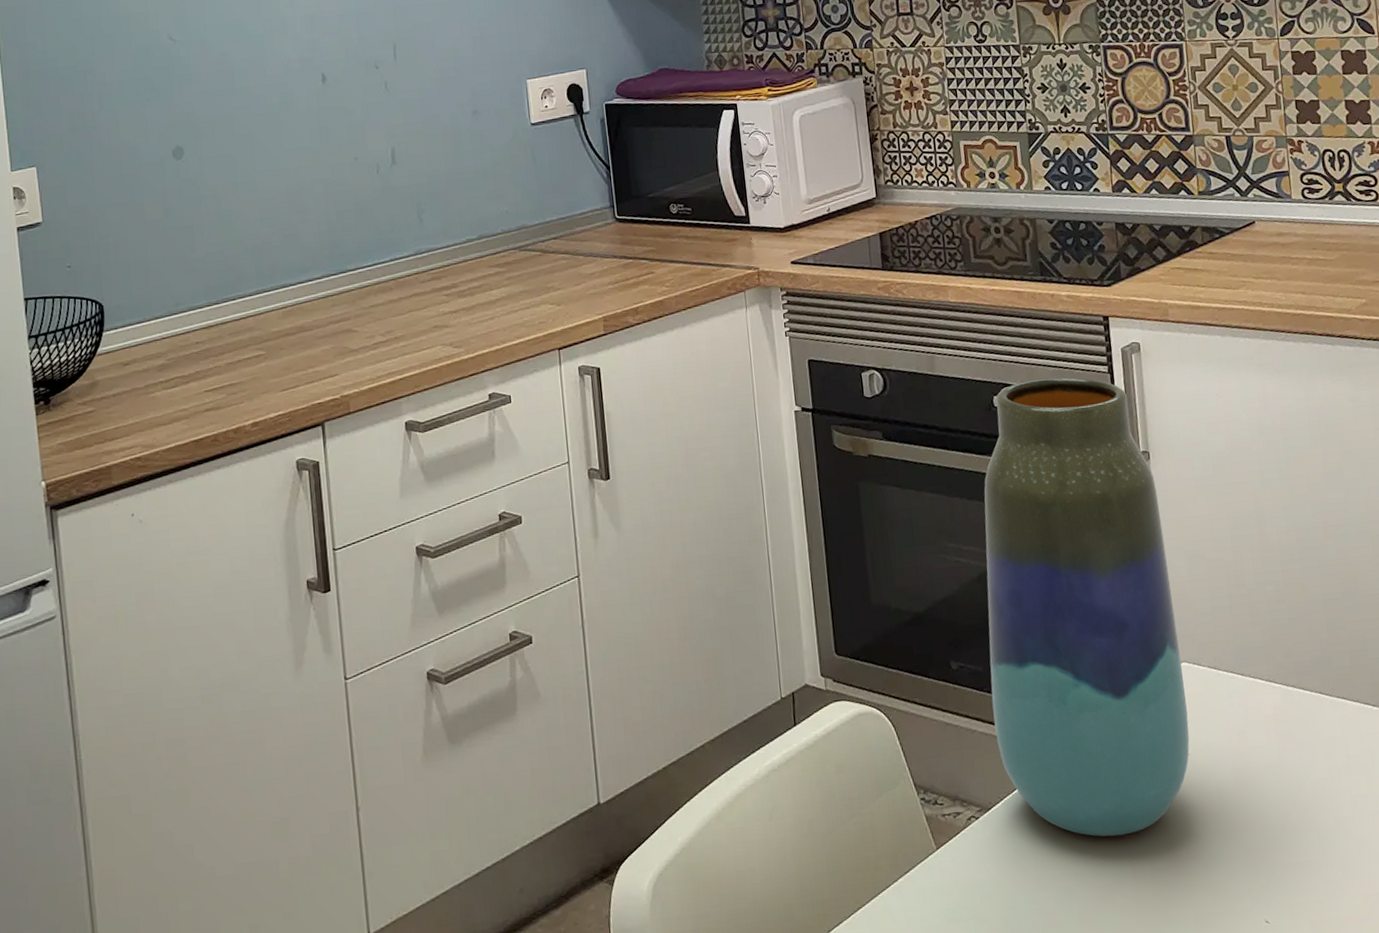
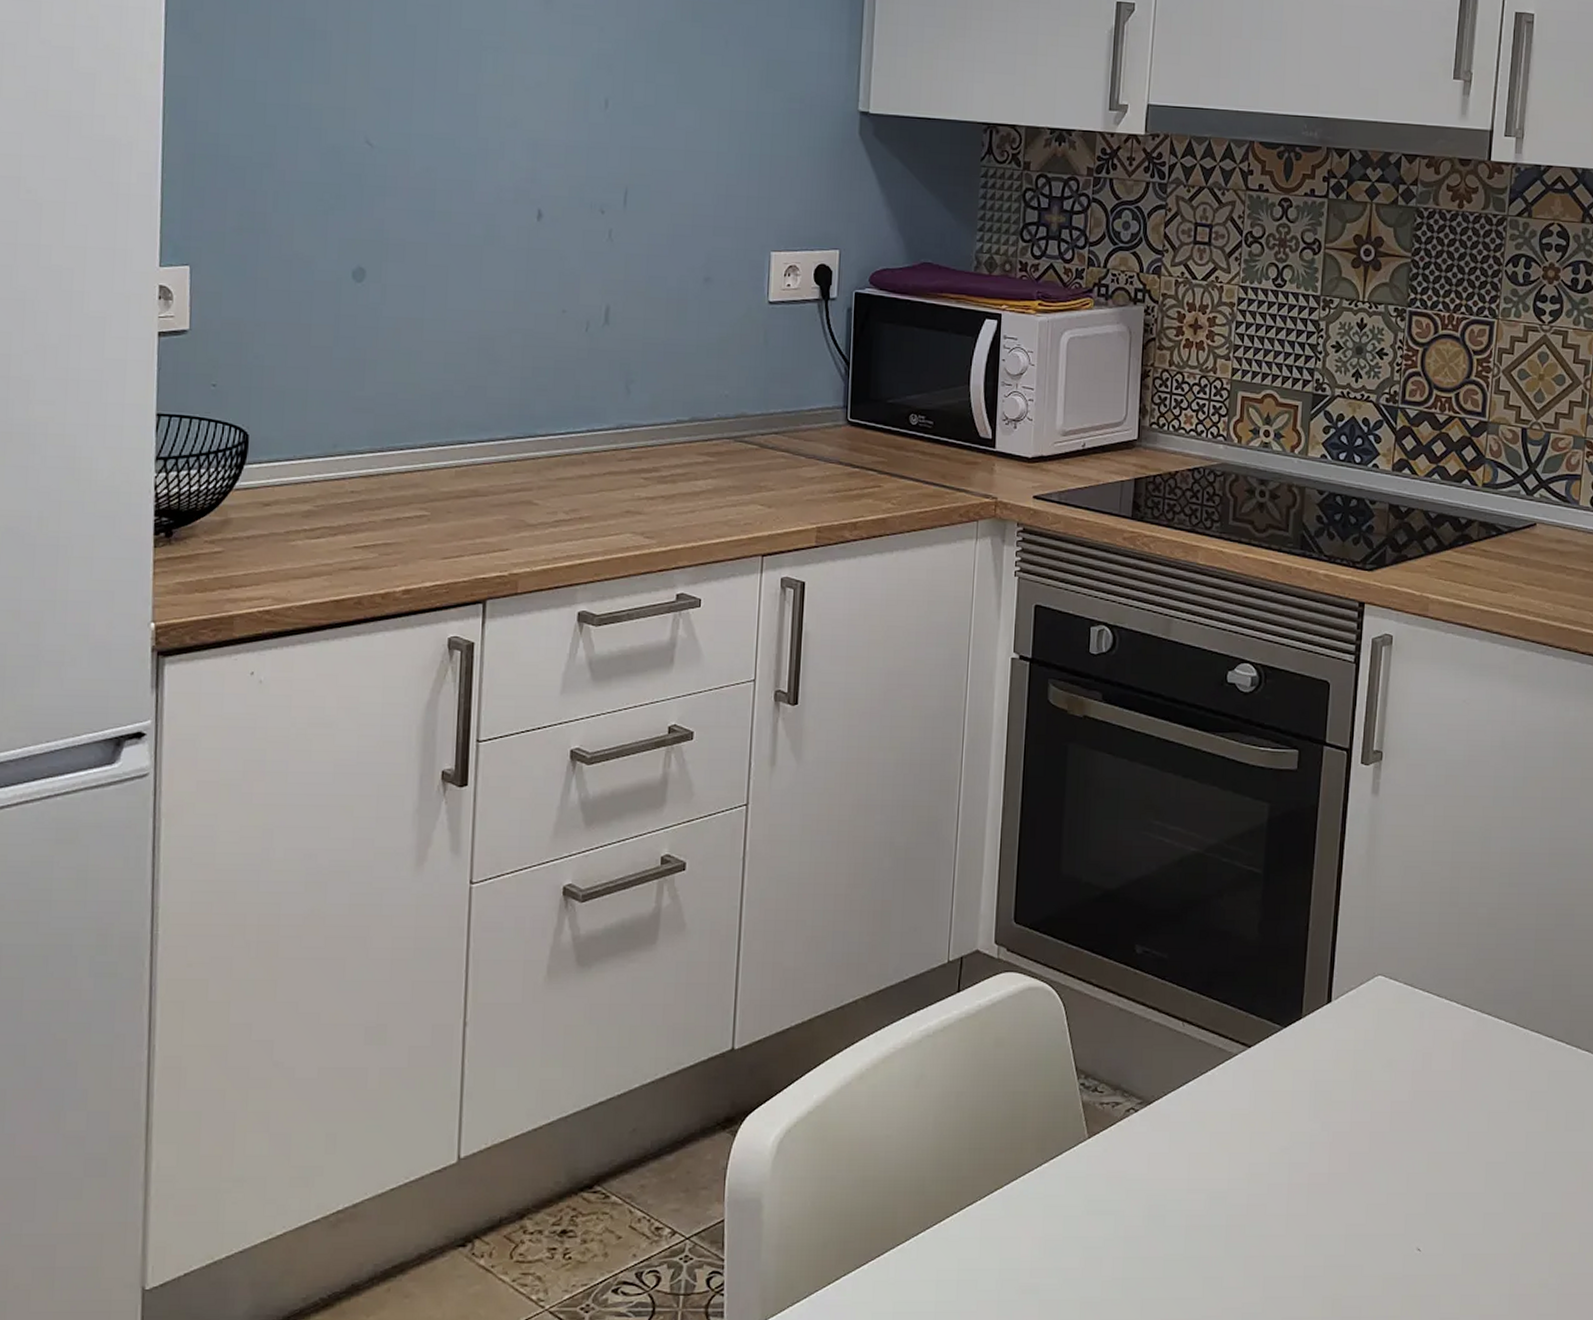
vase: present [984,377,1190,837] -> none [1170,659,1383,1146]

